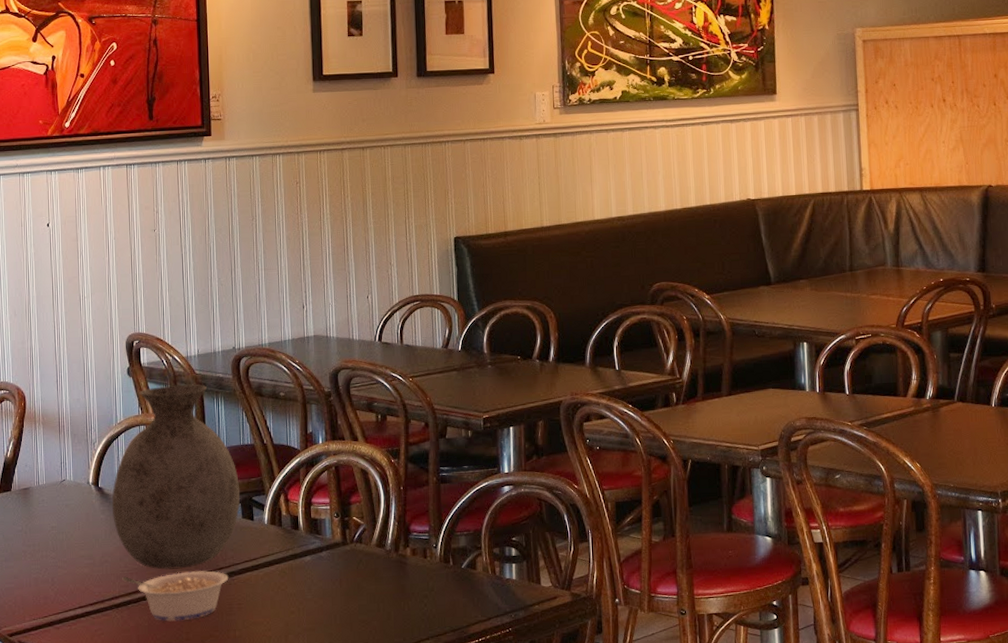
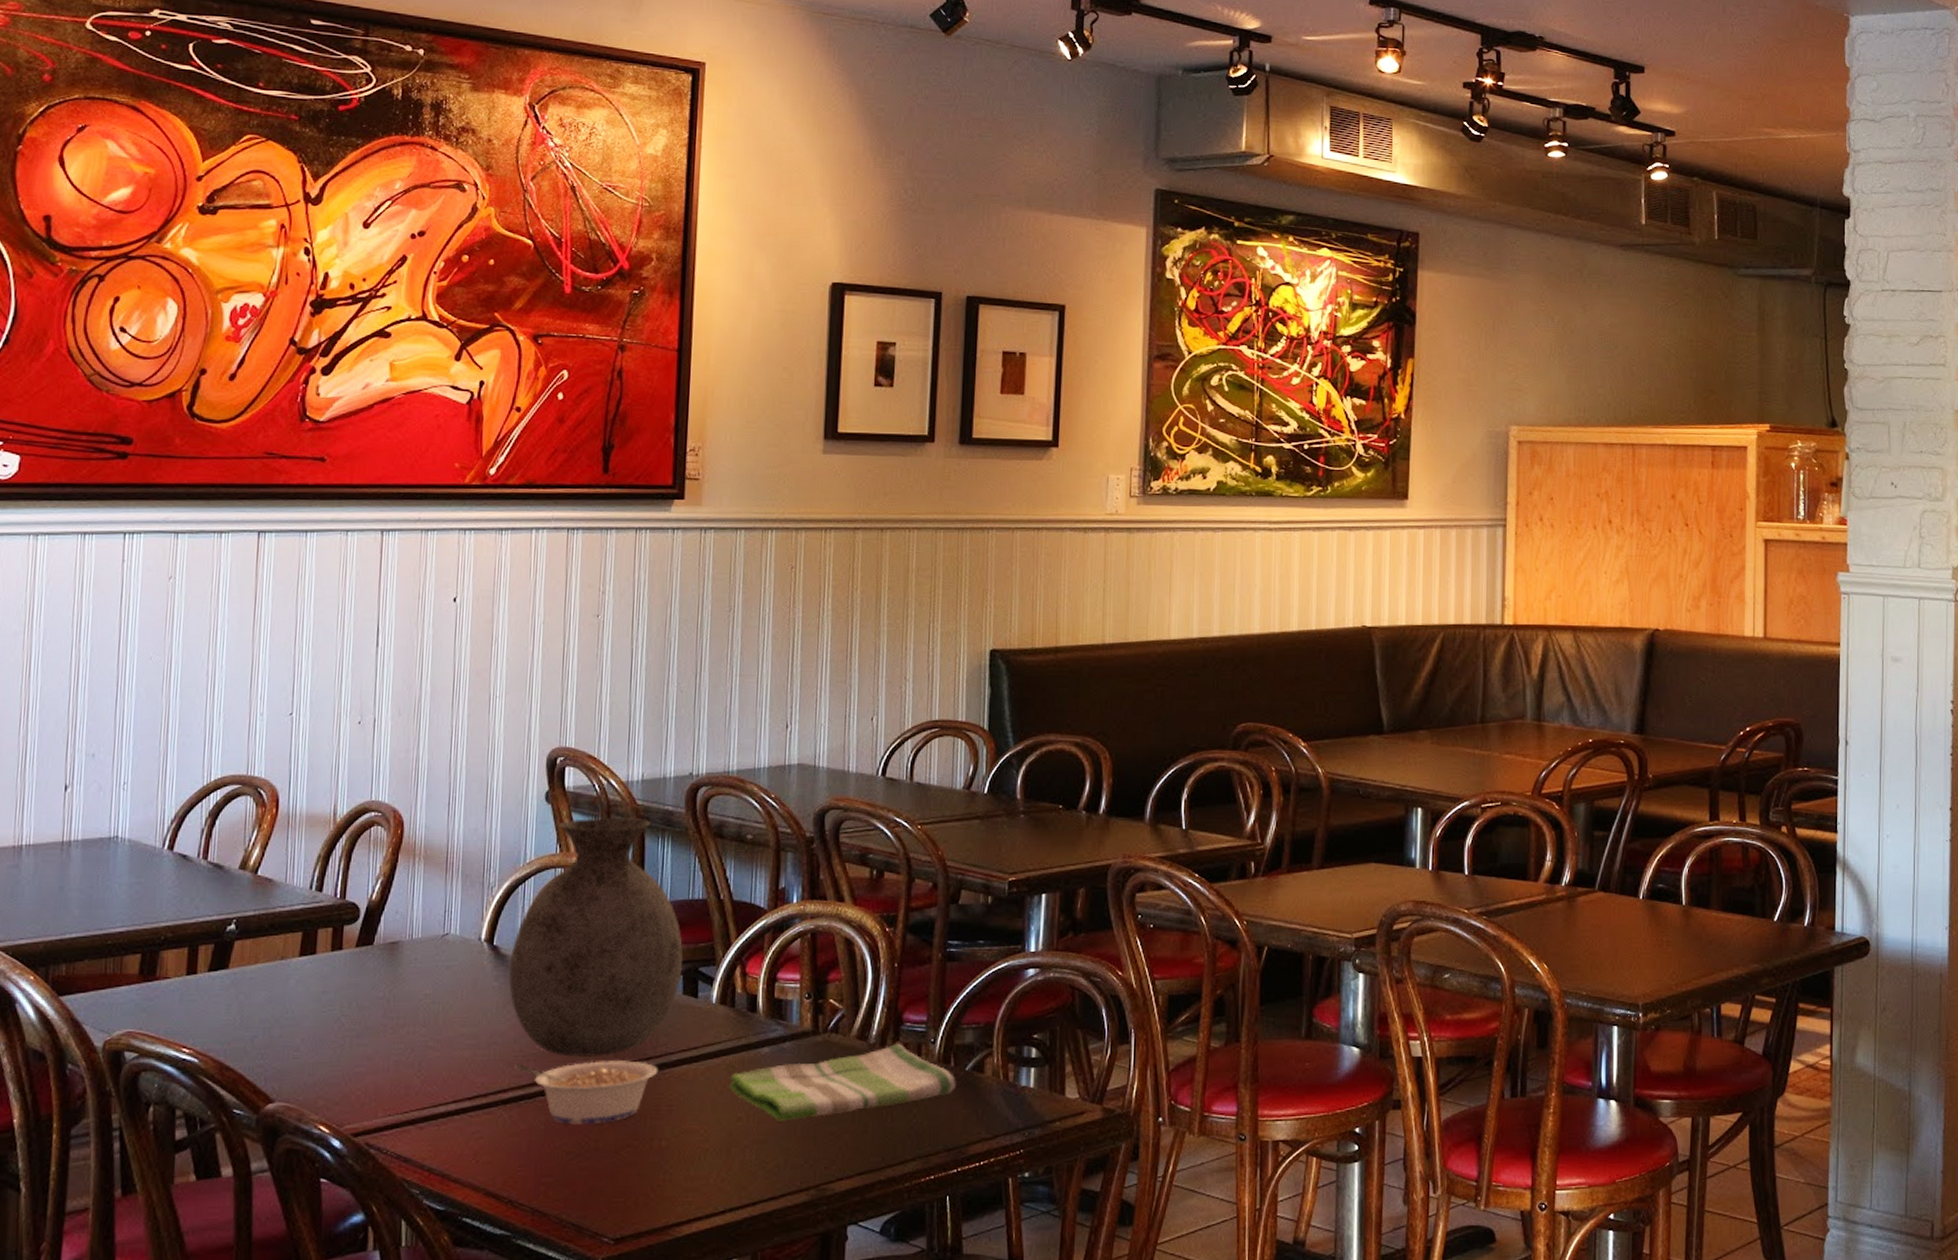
dish towel: none [283,548,455,613] -> present [729,1043,956,1121]

